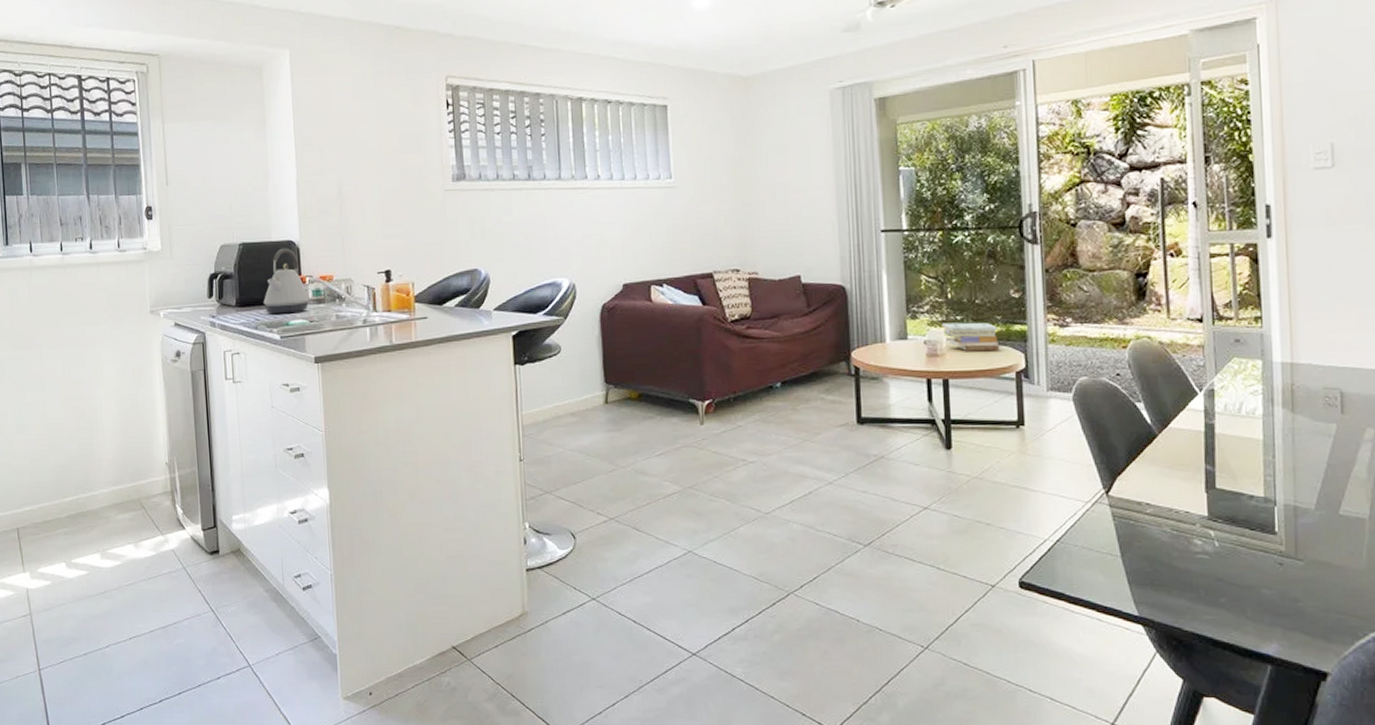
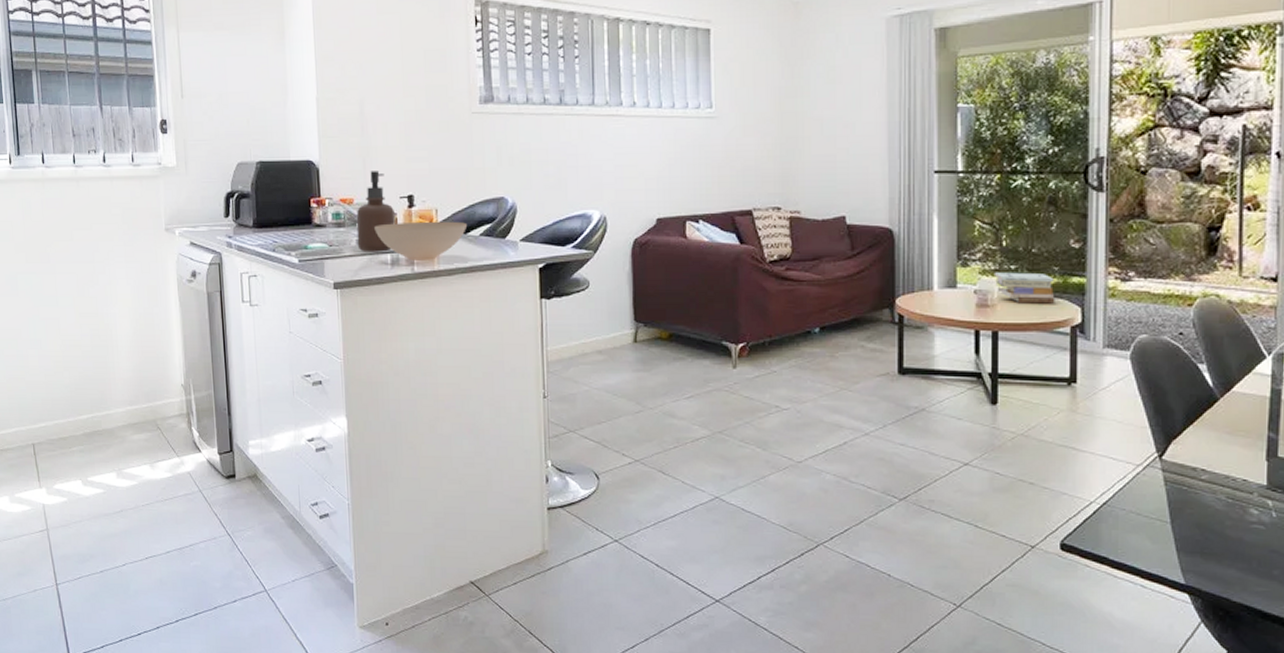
kettle: present [263,248,310,315] -> none [281,168,329,237]
soap dispenser: none [335,248,373,327] -> present [356,171,395,252]
bowl: none [353,293,443,333] -> present [374,221,468,261]

